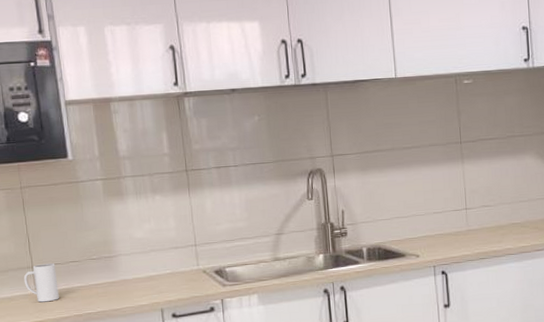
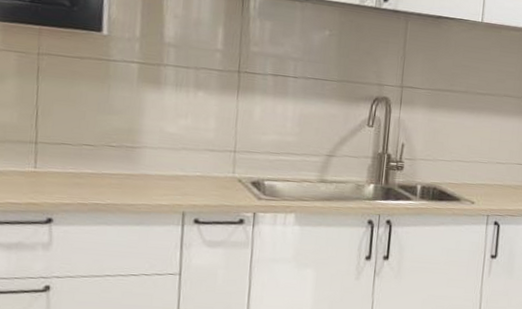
mug: present [23,263,59,303] -> none [22,141,65,184]

